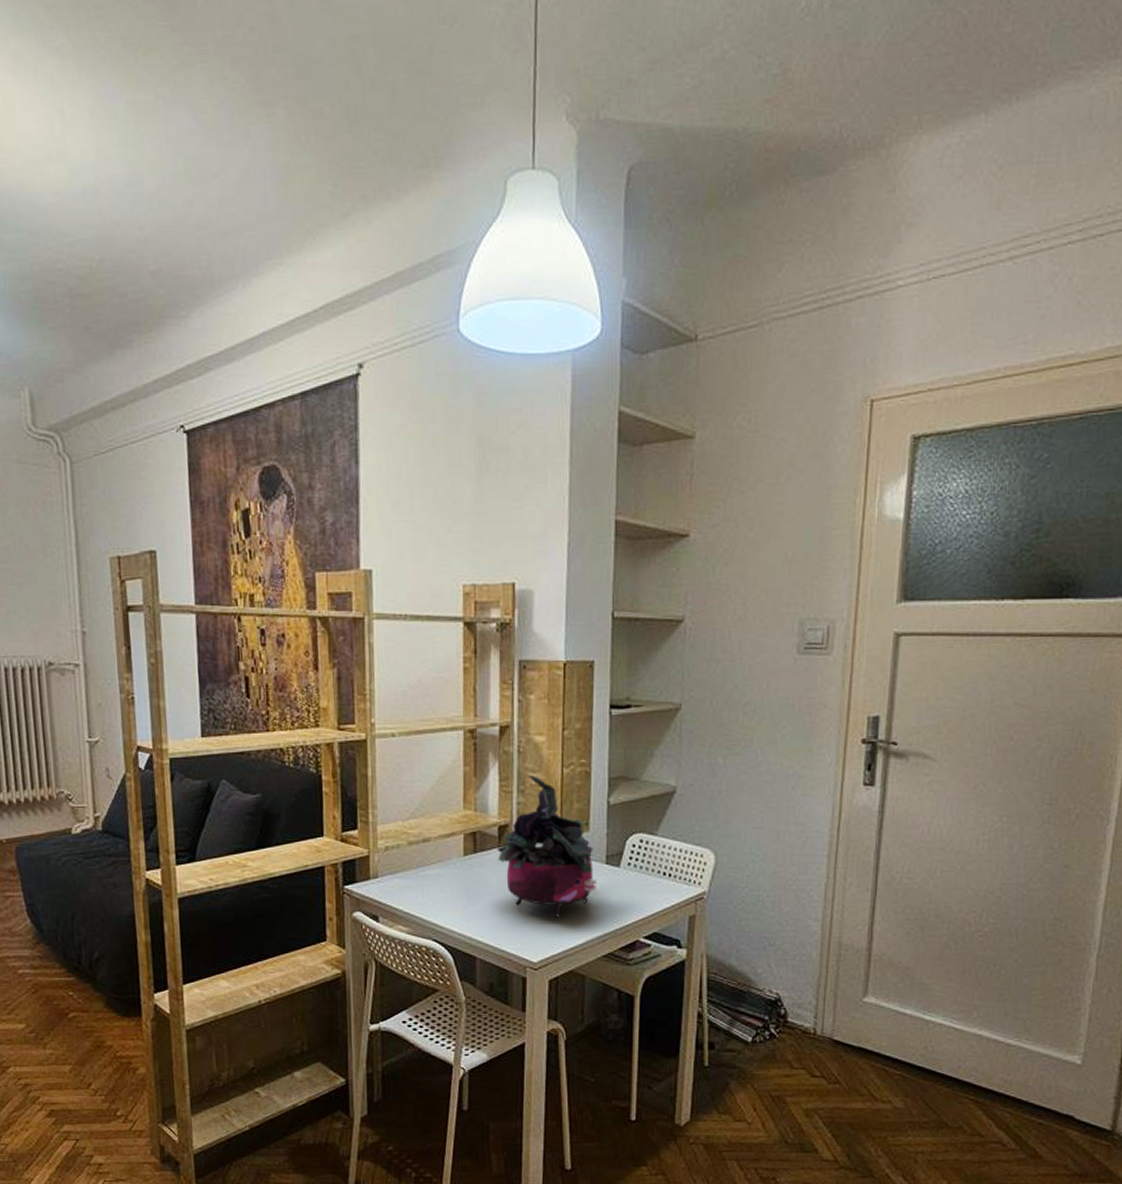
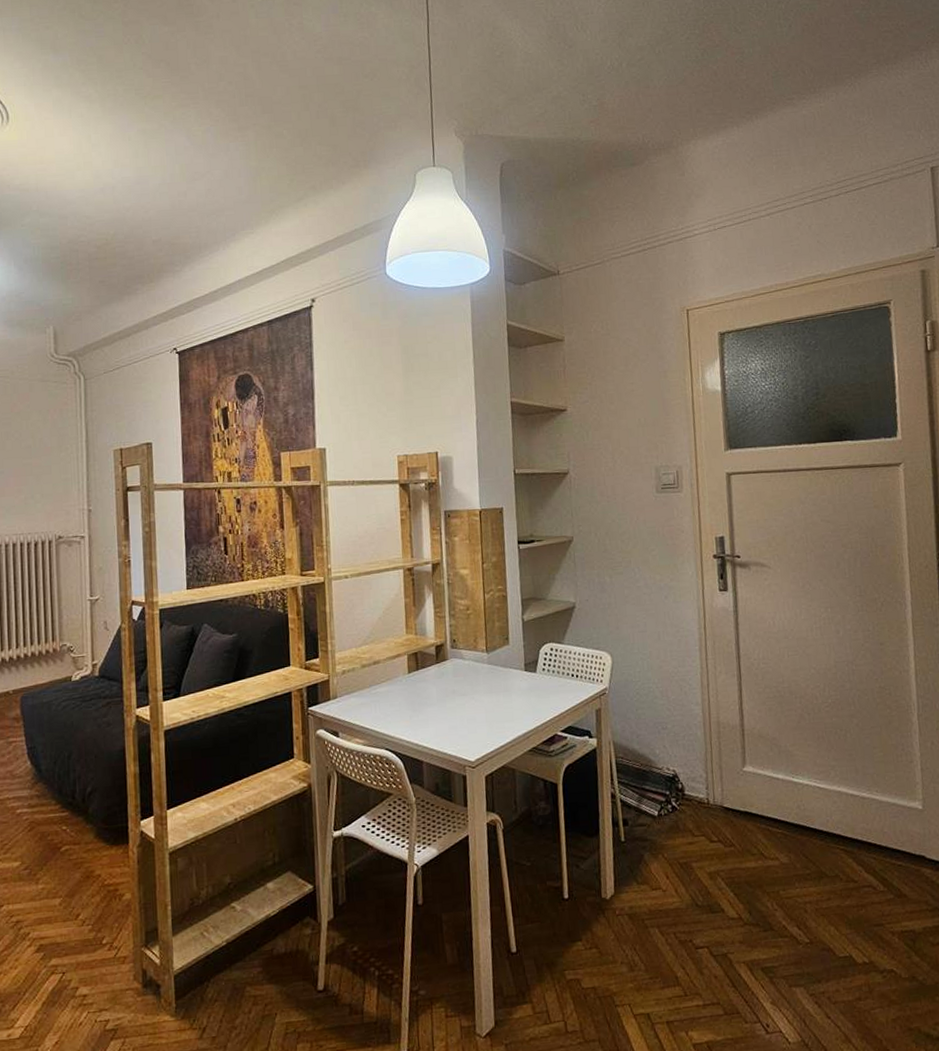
potted plant: present [497,775,596,918] -> none [435,602,519,720]

